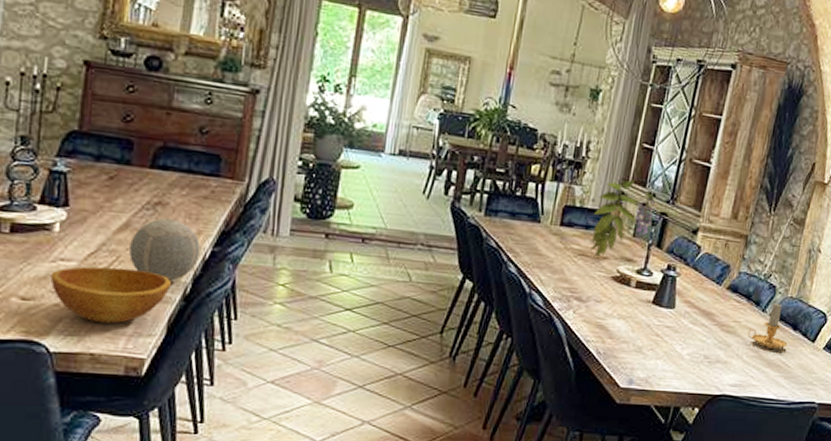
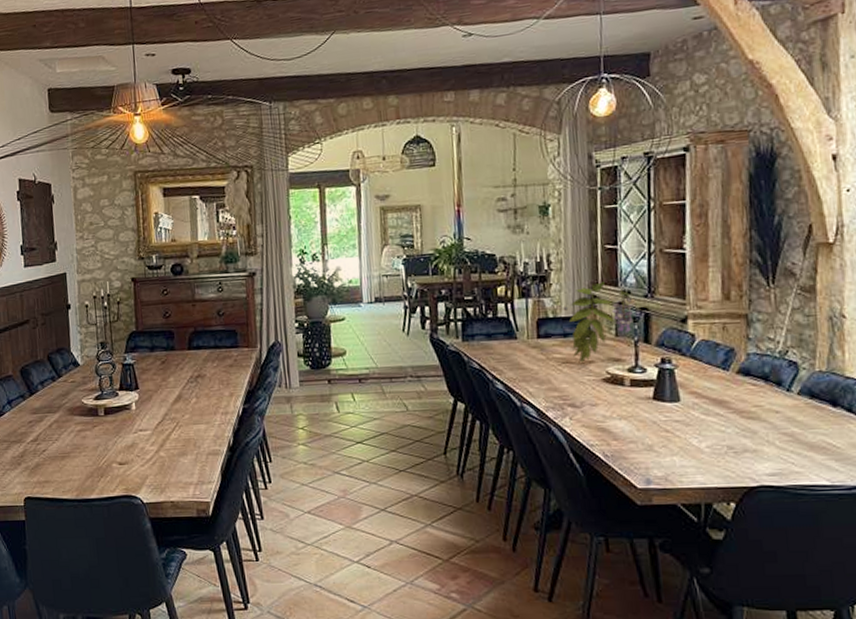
wooden bowl: present [50,266,171,324] -> none [135,430,218,477]
decorative orb: present [128,218,200,281] -> none [183,387,235,437]
candle: present [747,302,788,349] -> none [774,379,830,430]

